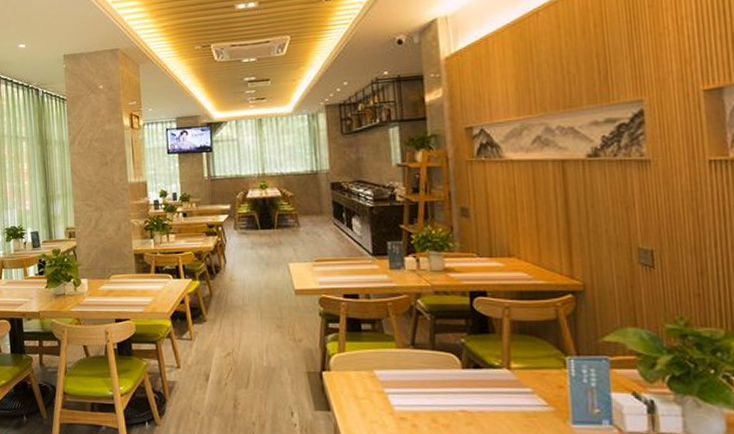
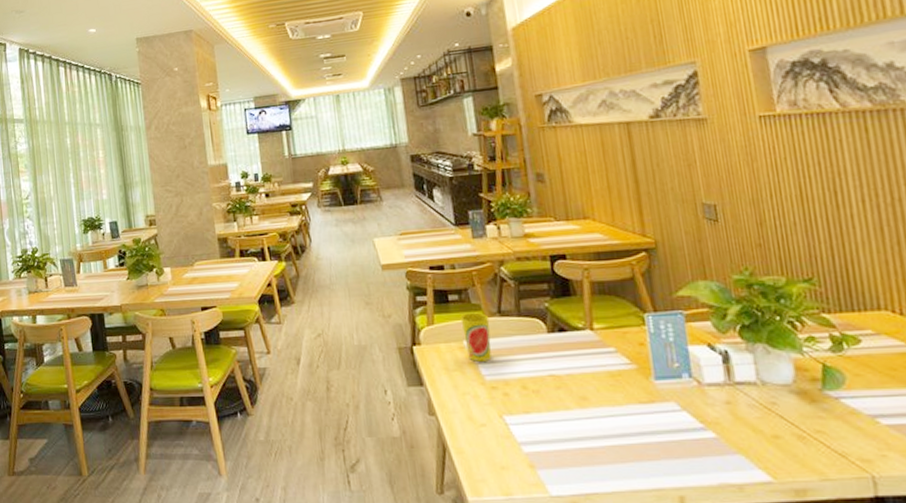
cup: none [372,343,403,392] -> present [460,312,492,362]

